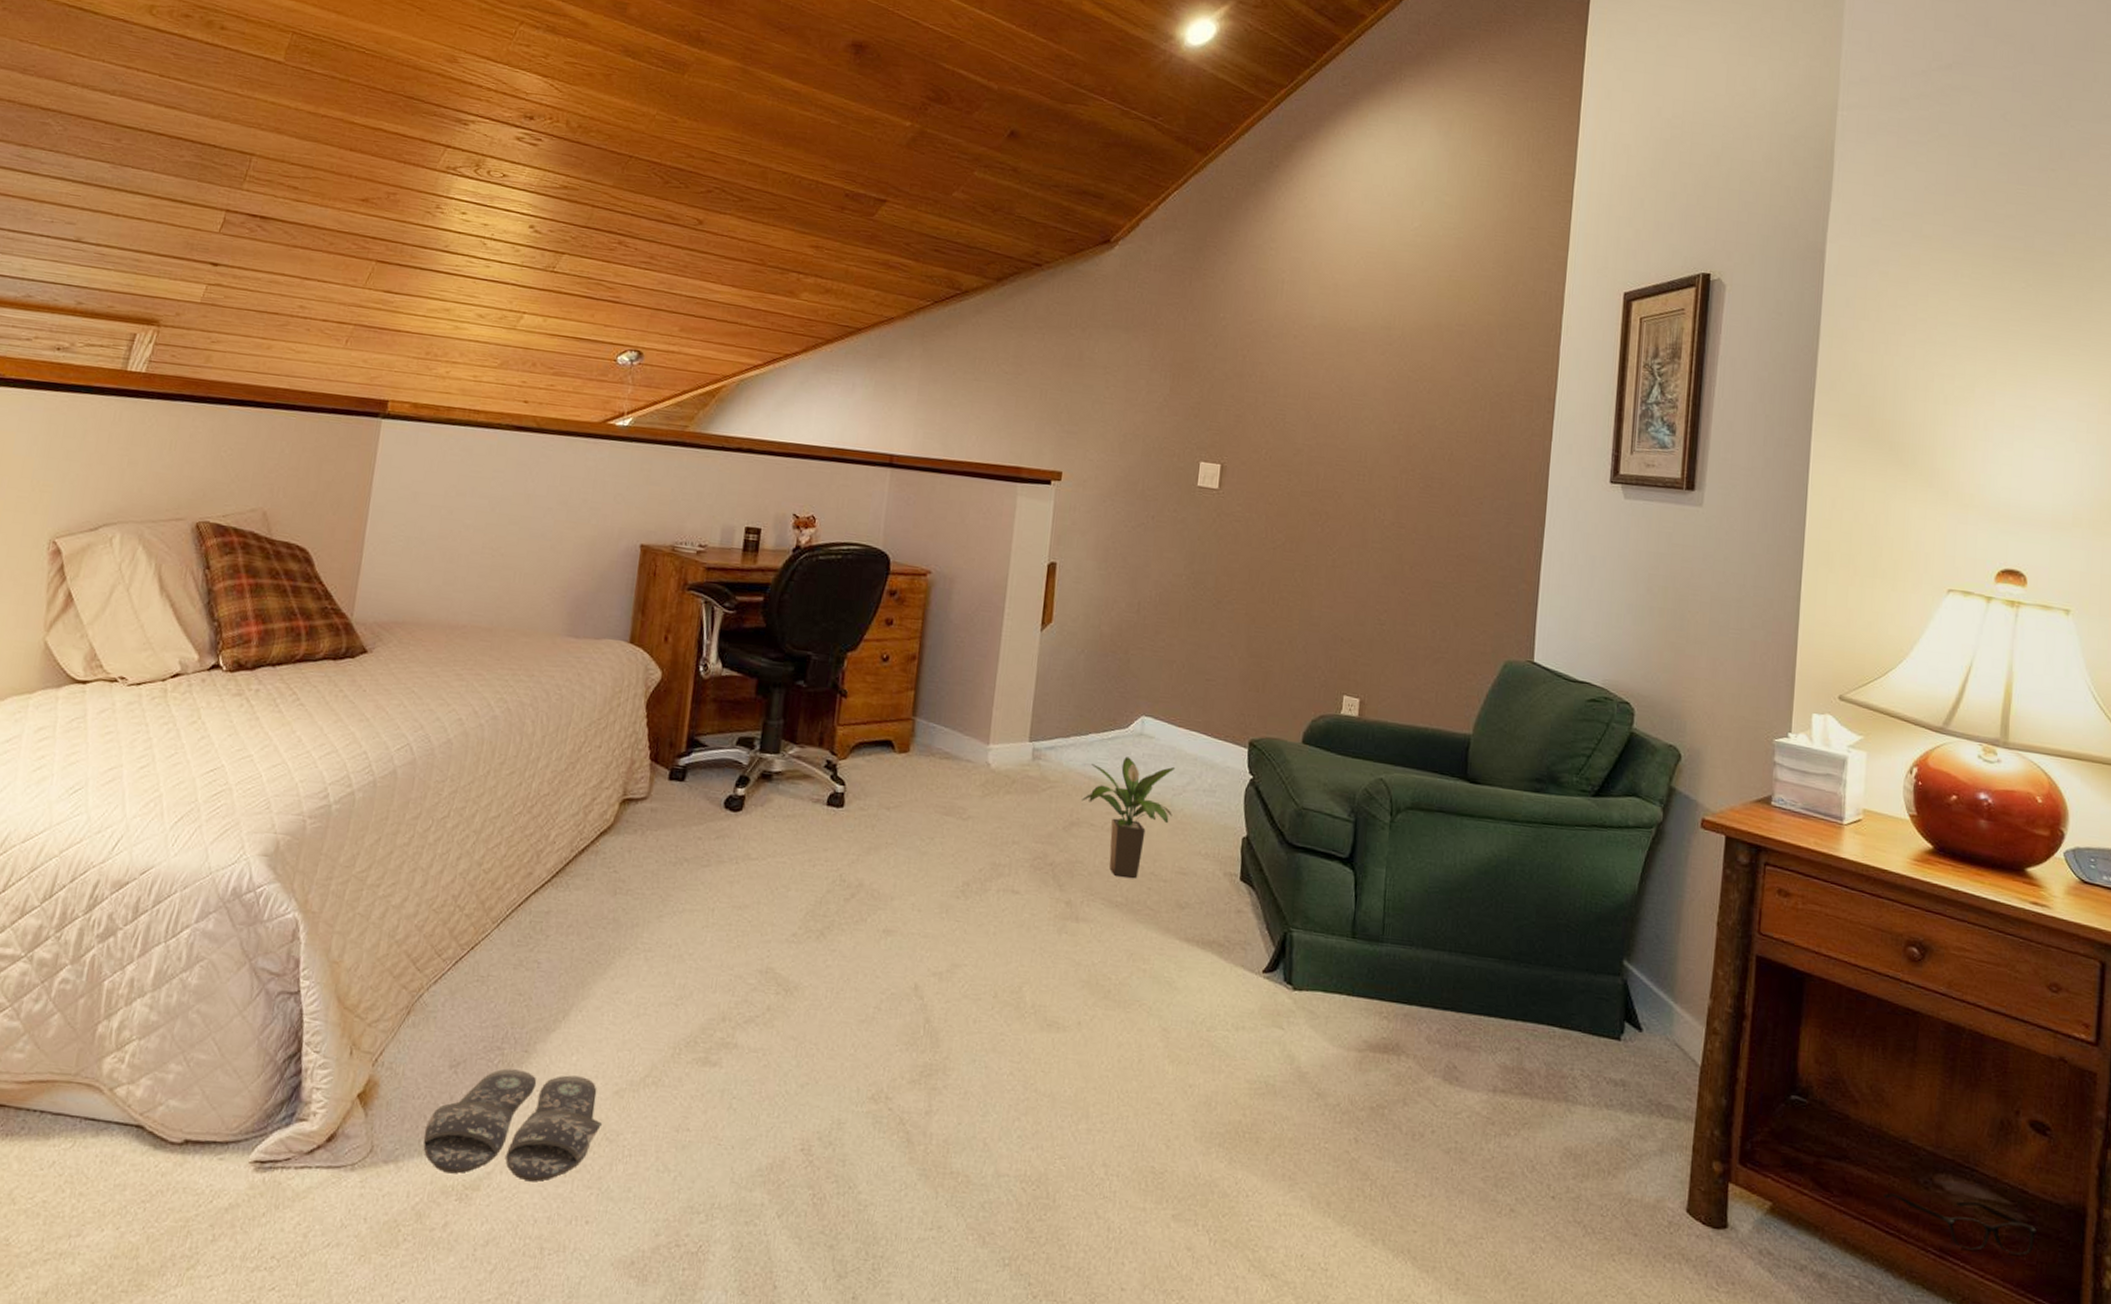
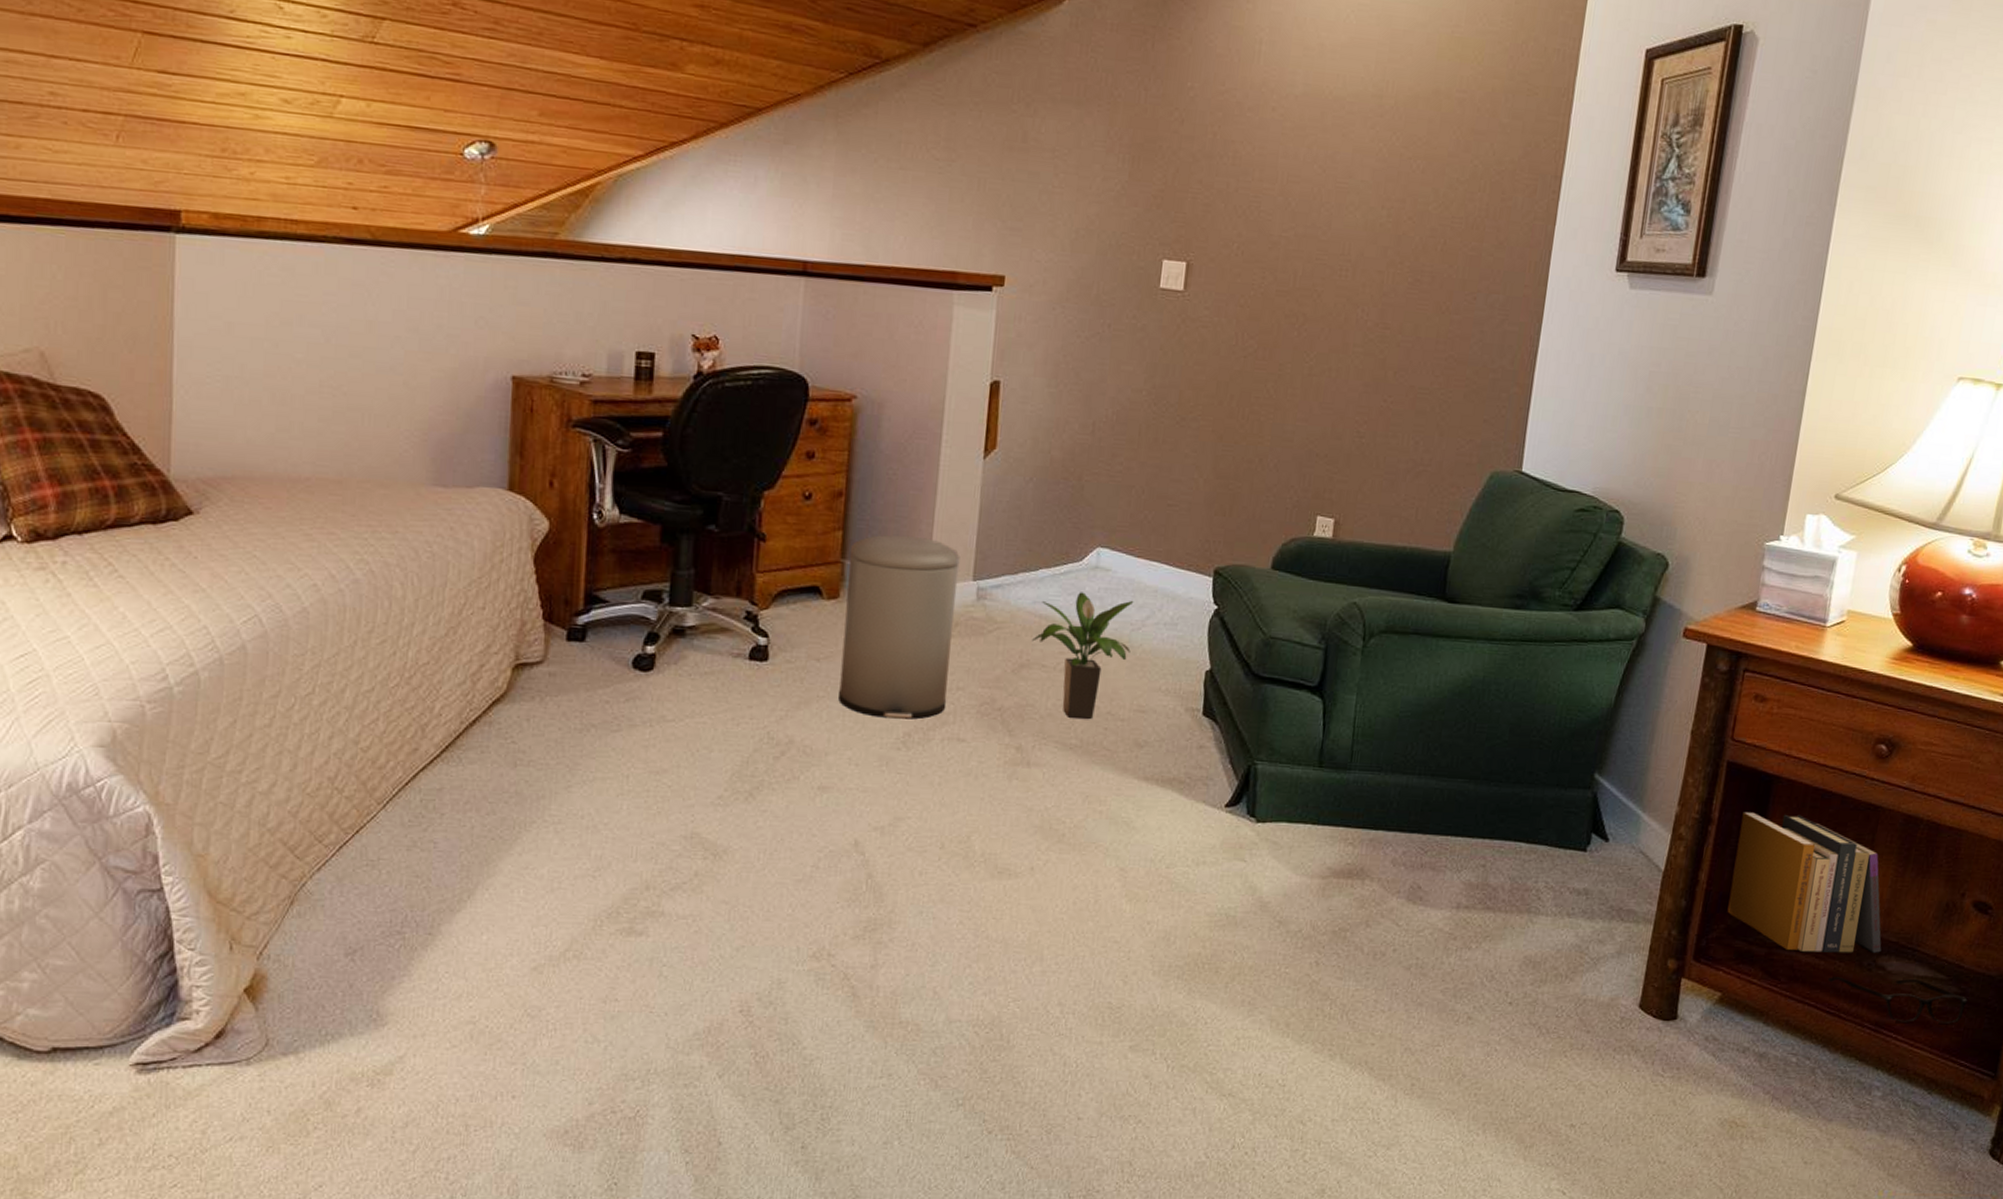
slippers: present [423,1068,603,1182] -> none [324,952,522,1062]
pedal bin: none [905,696,1018,870] -> present [838,534,960,719]
books: none [1770,1009,1937,1171] -> present [1727,812,1882,954]

